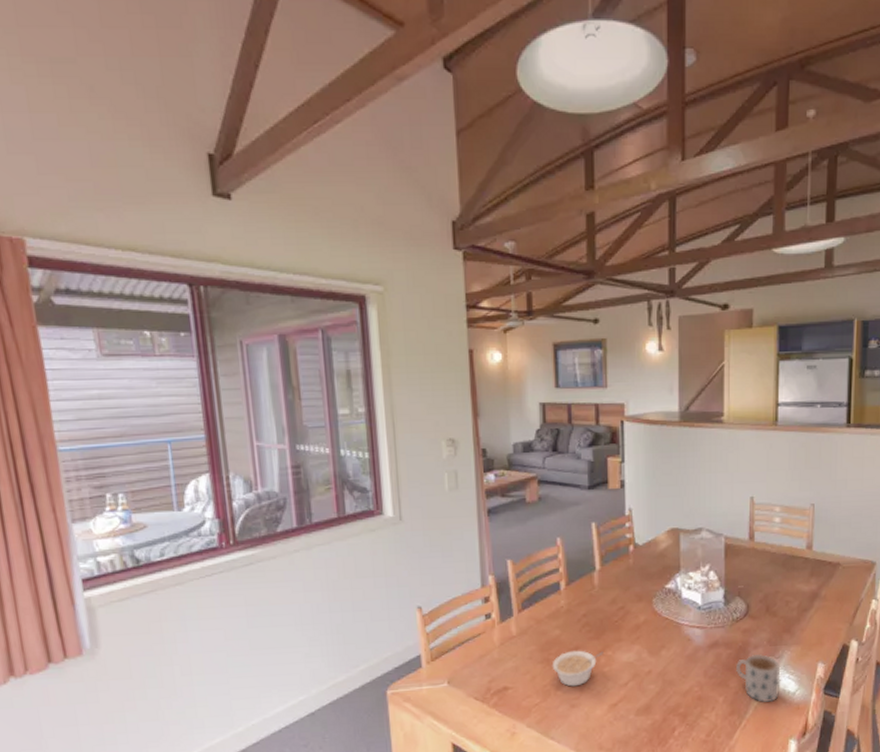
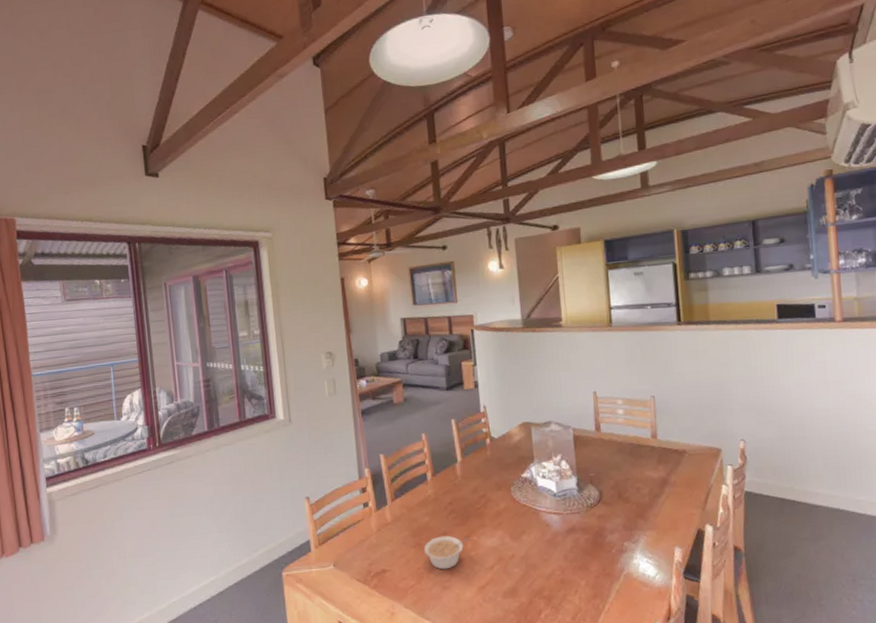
mug: present [736,654,781,702] -> none [595,539,639,586]

